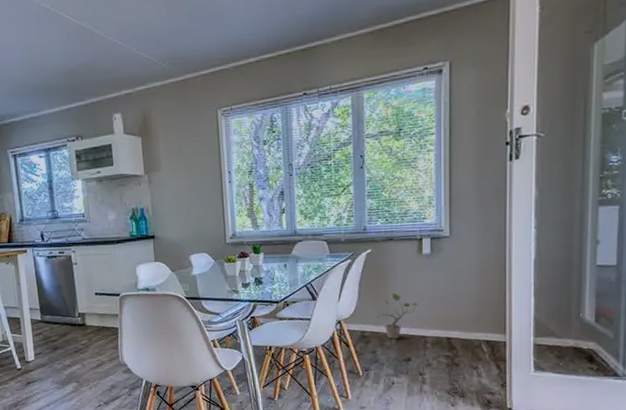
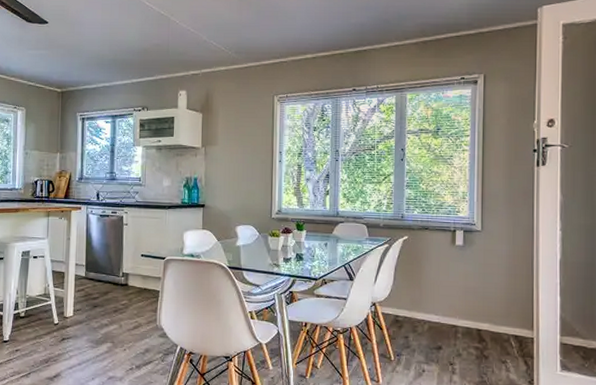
potted plant: present [375,293,418,339] -> none [408,280,450,326]

